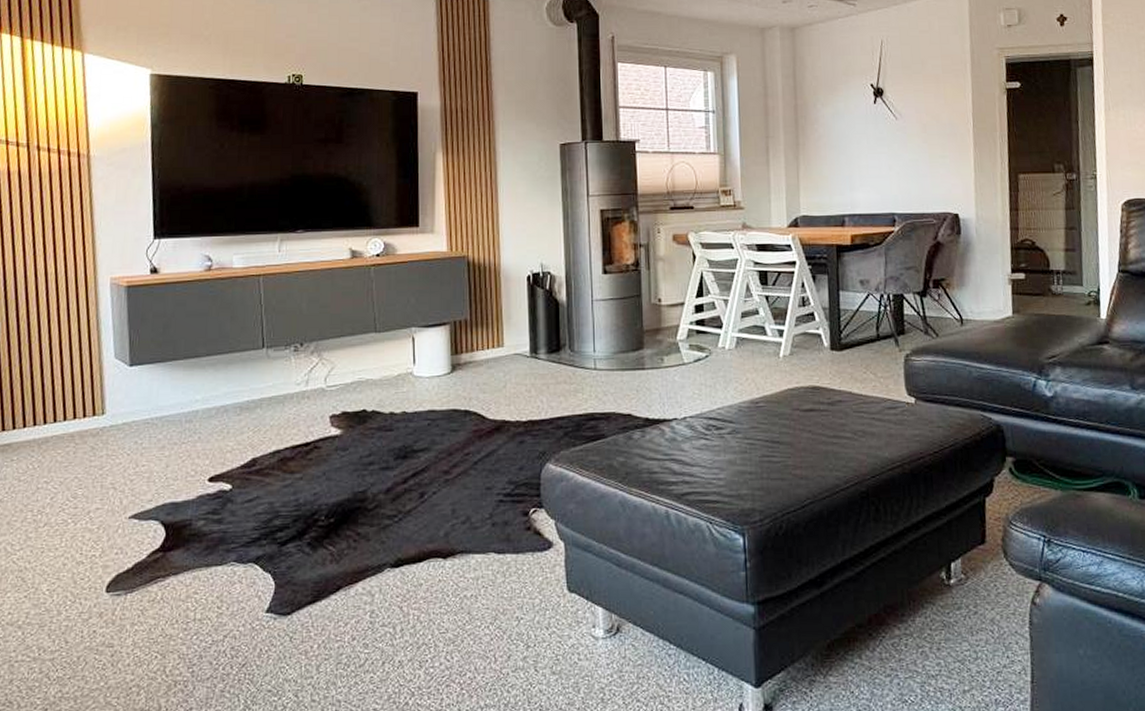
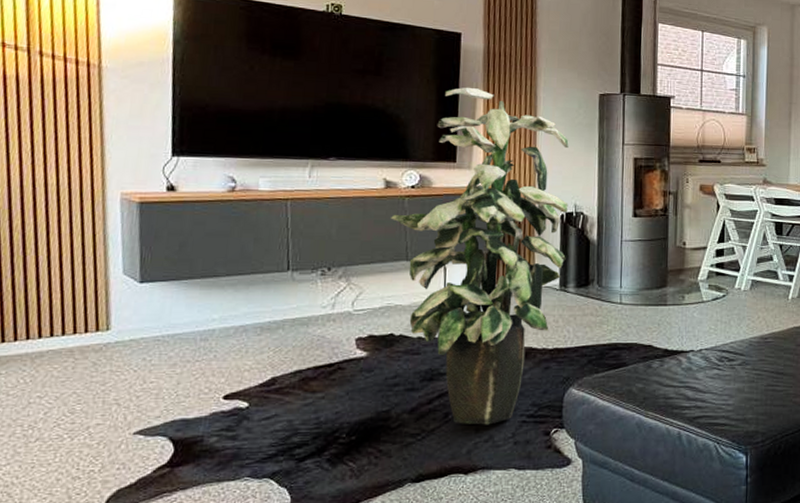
indoor plant: none [357,147,535,505] -> present [390,87,569,425]

